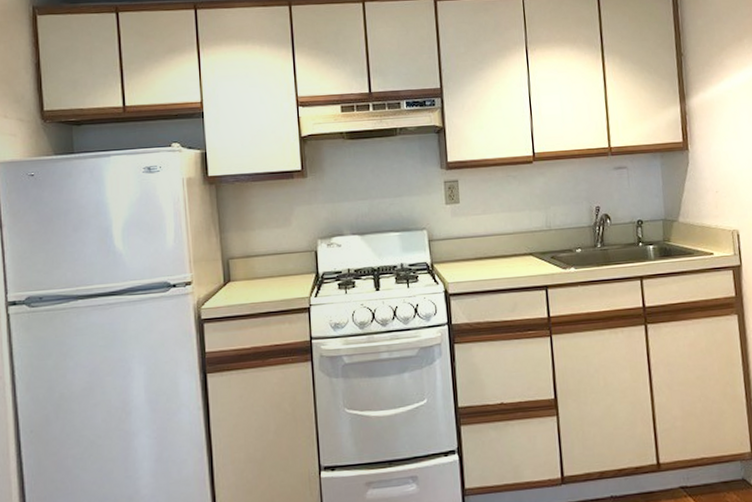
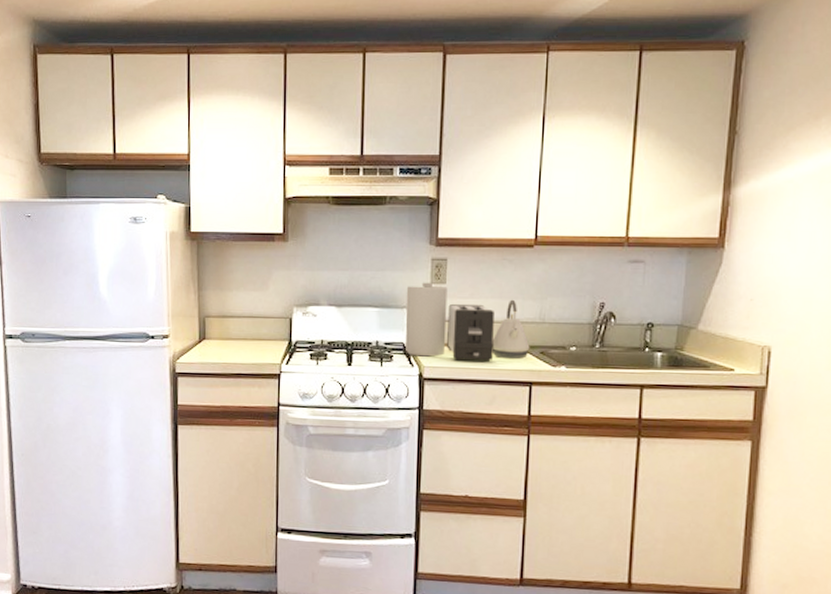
paper towel holder: none [424,203,466,274] -> present [405,282,448,357]
toaster: none [464,219,510,274] -> present [447,303,495,362]
kettle: none [507,211,542,268] -> present [491,299,530,360]

